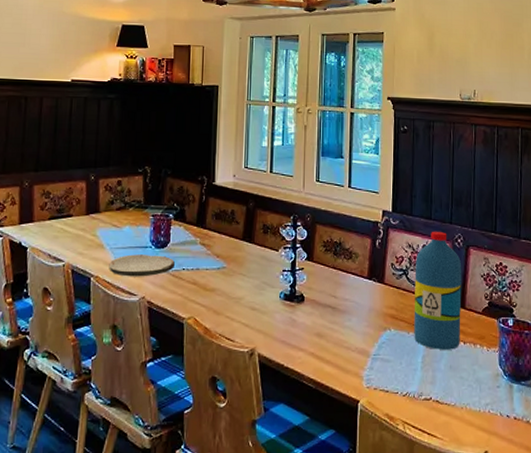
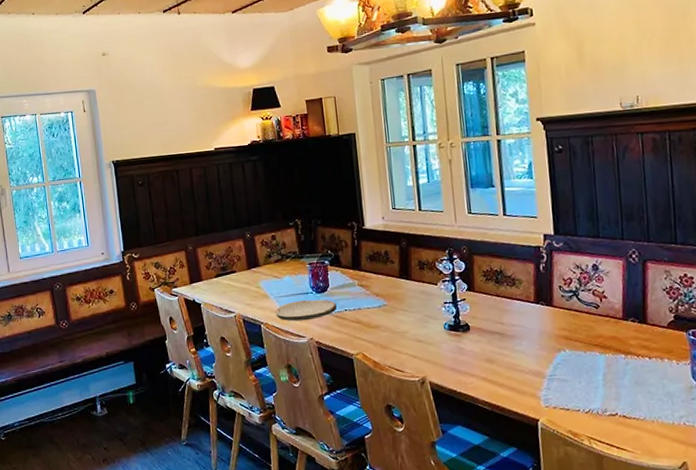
water bottle: present [414,231,462,350] -> none [585,248,645,367]

